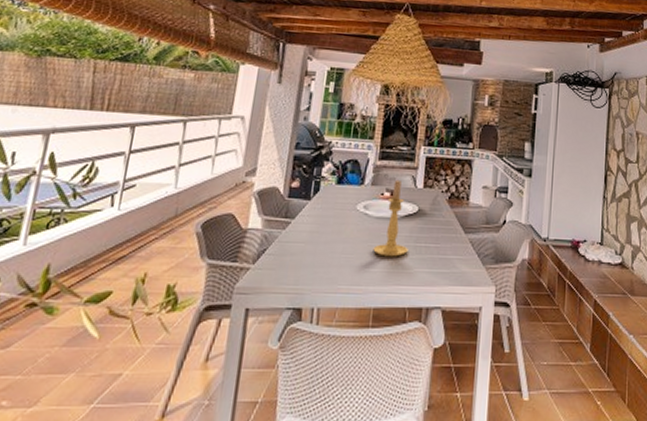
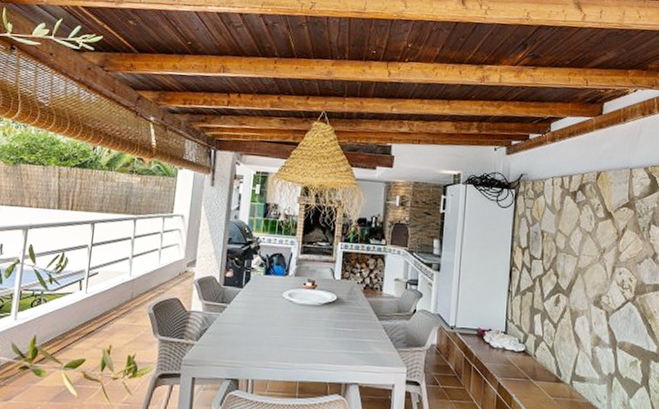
candle holder: present [373,179,408,257] -> none [298,271,328,339]

